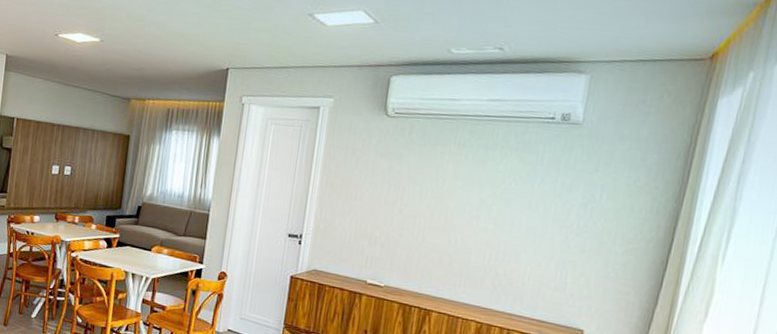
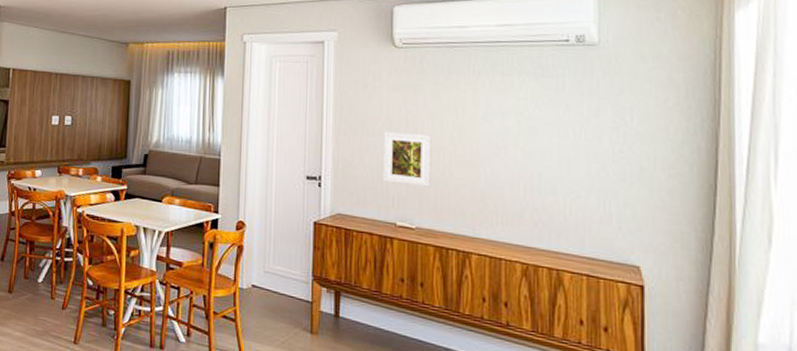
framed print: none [360,196,411,249] -> present [383,131,432,187]

